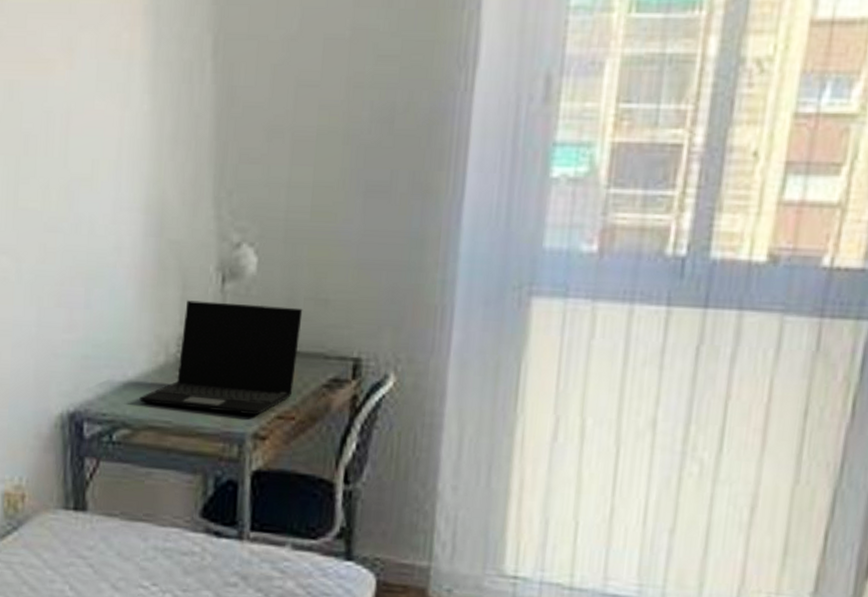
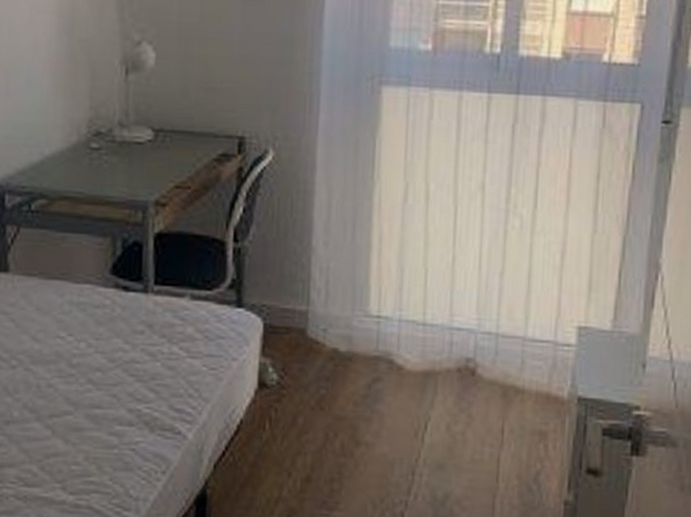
laptop: present [139,300,303,415] -> none [55,89,195,185]

